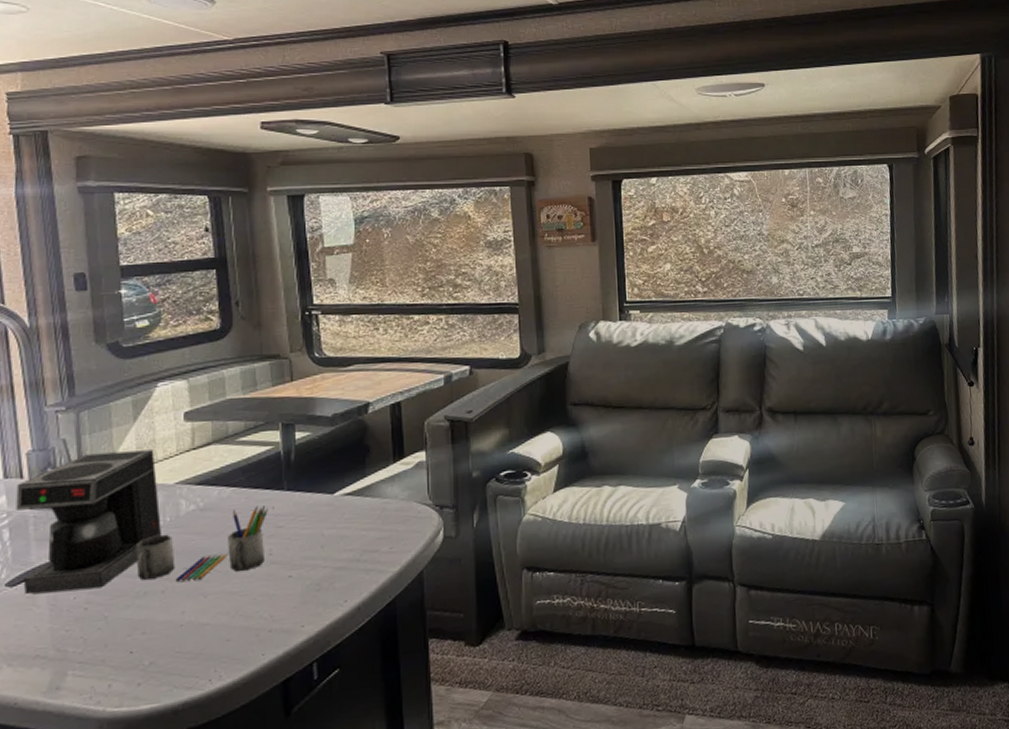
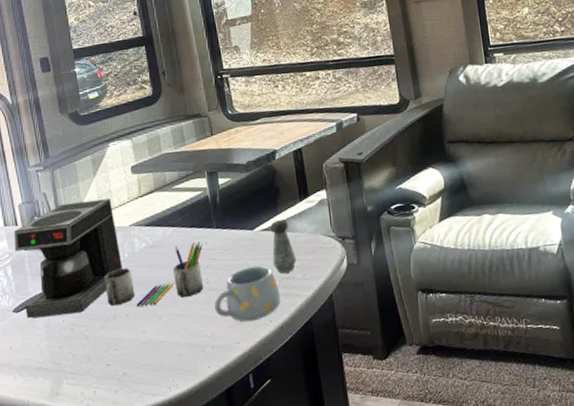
mug: none [277,536,360,602] -> present [214,265,281,322]
salt shaker: none [354,483,383,546] -> present [270,219,296,274]

